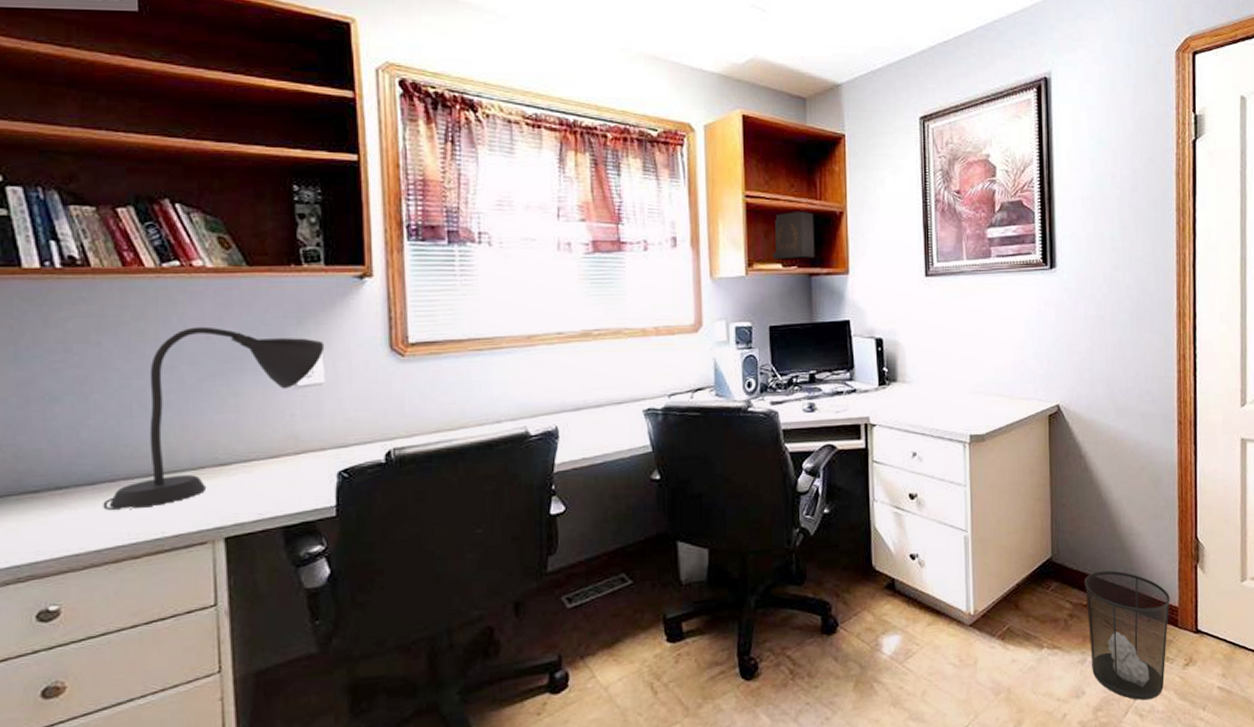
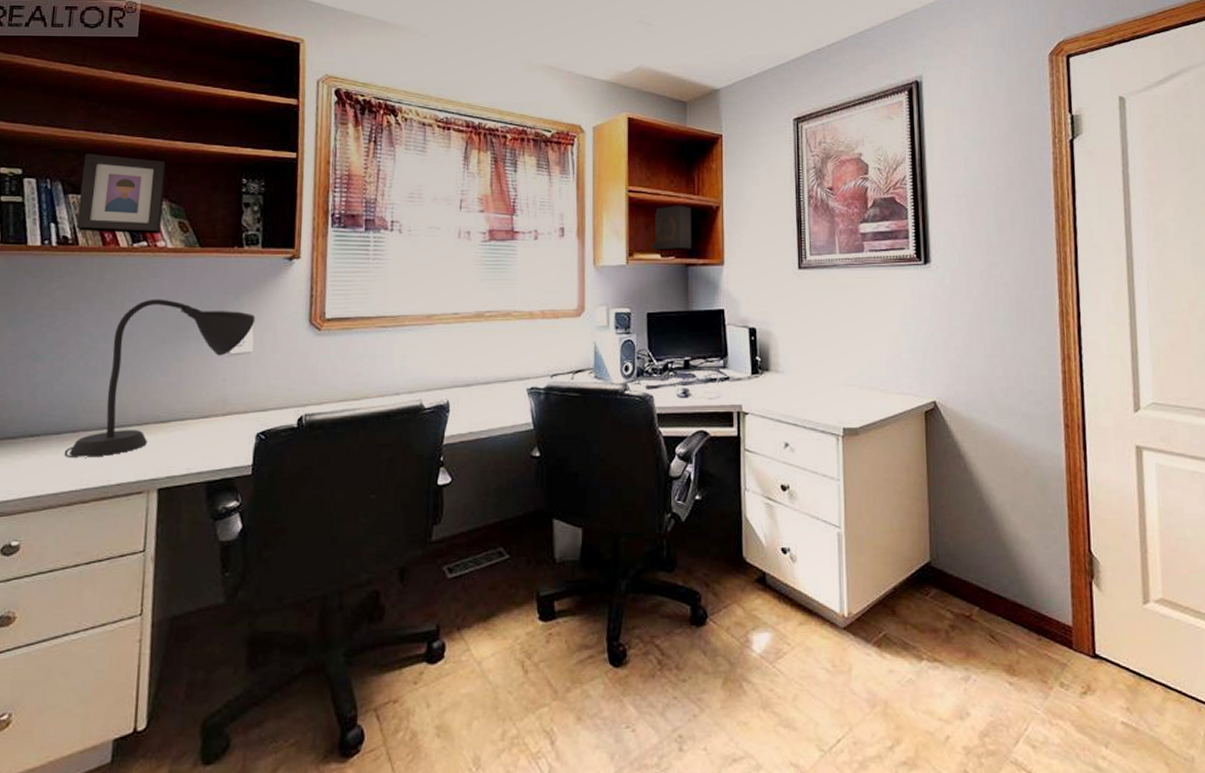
picture frame: none [83,156,196,252] -> present [75,154,167,234]
waste bin: present [1084,570,1171,700] -> none [965,580,1064,730]

